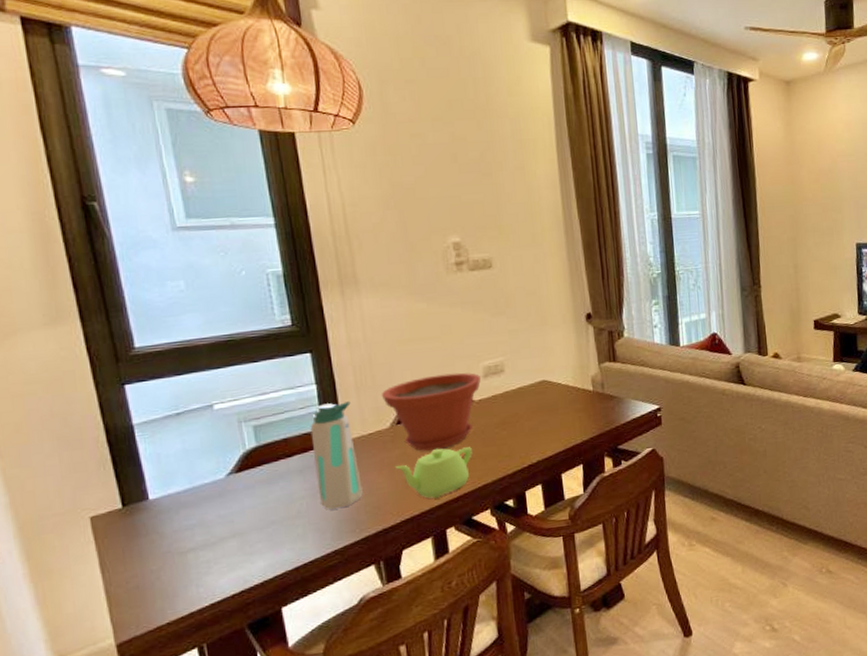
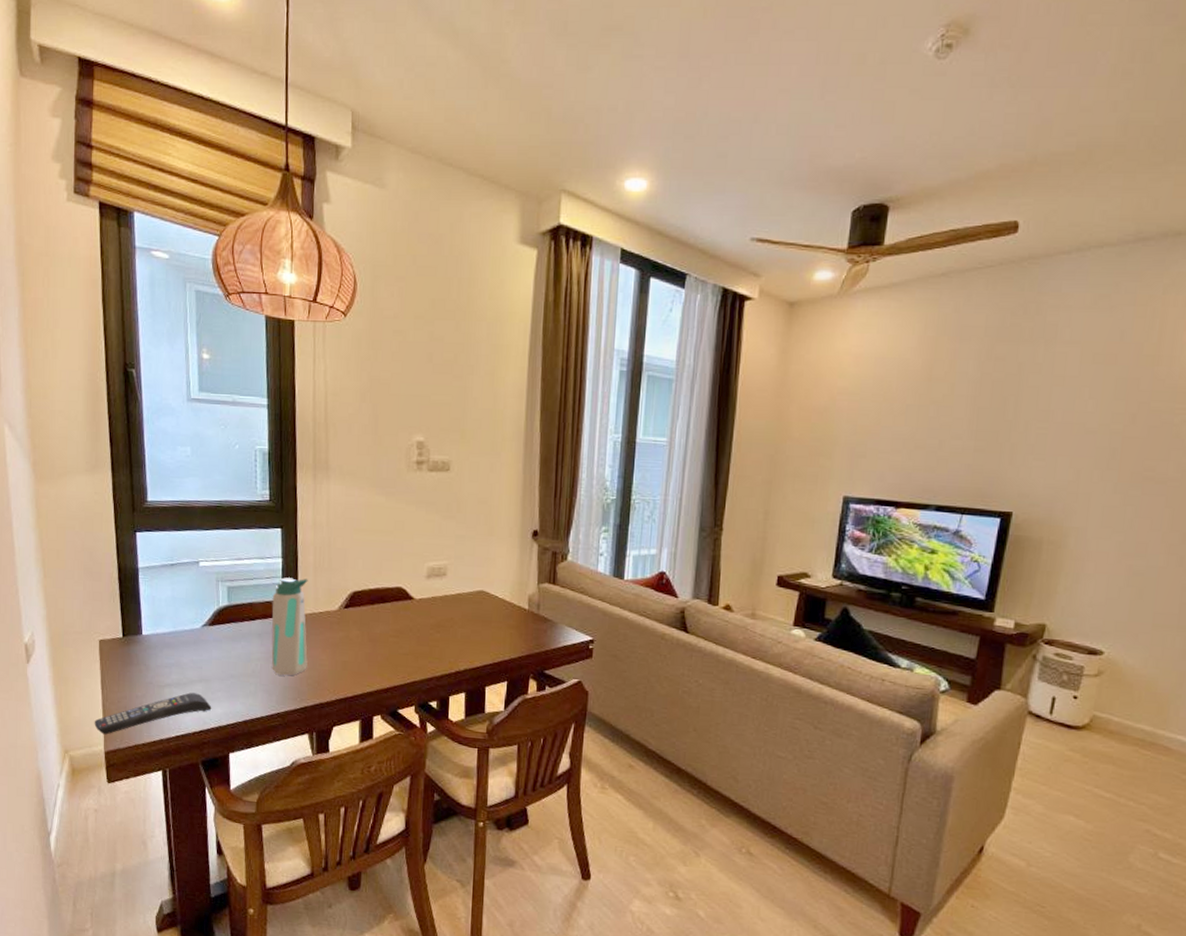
remote control: none [96,550,253,626] -> present [94,692,212,735]
plant pot: present [381,372,481,451] -> none [334,567,424,639]
teapot: present [395,447,472,498] -> none [337,639,406,684]

